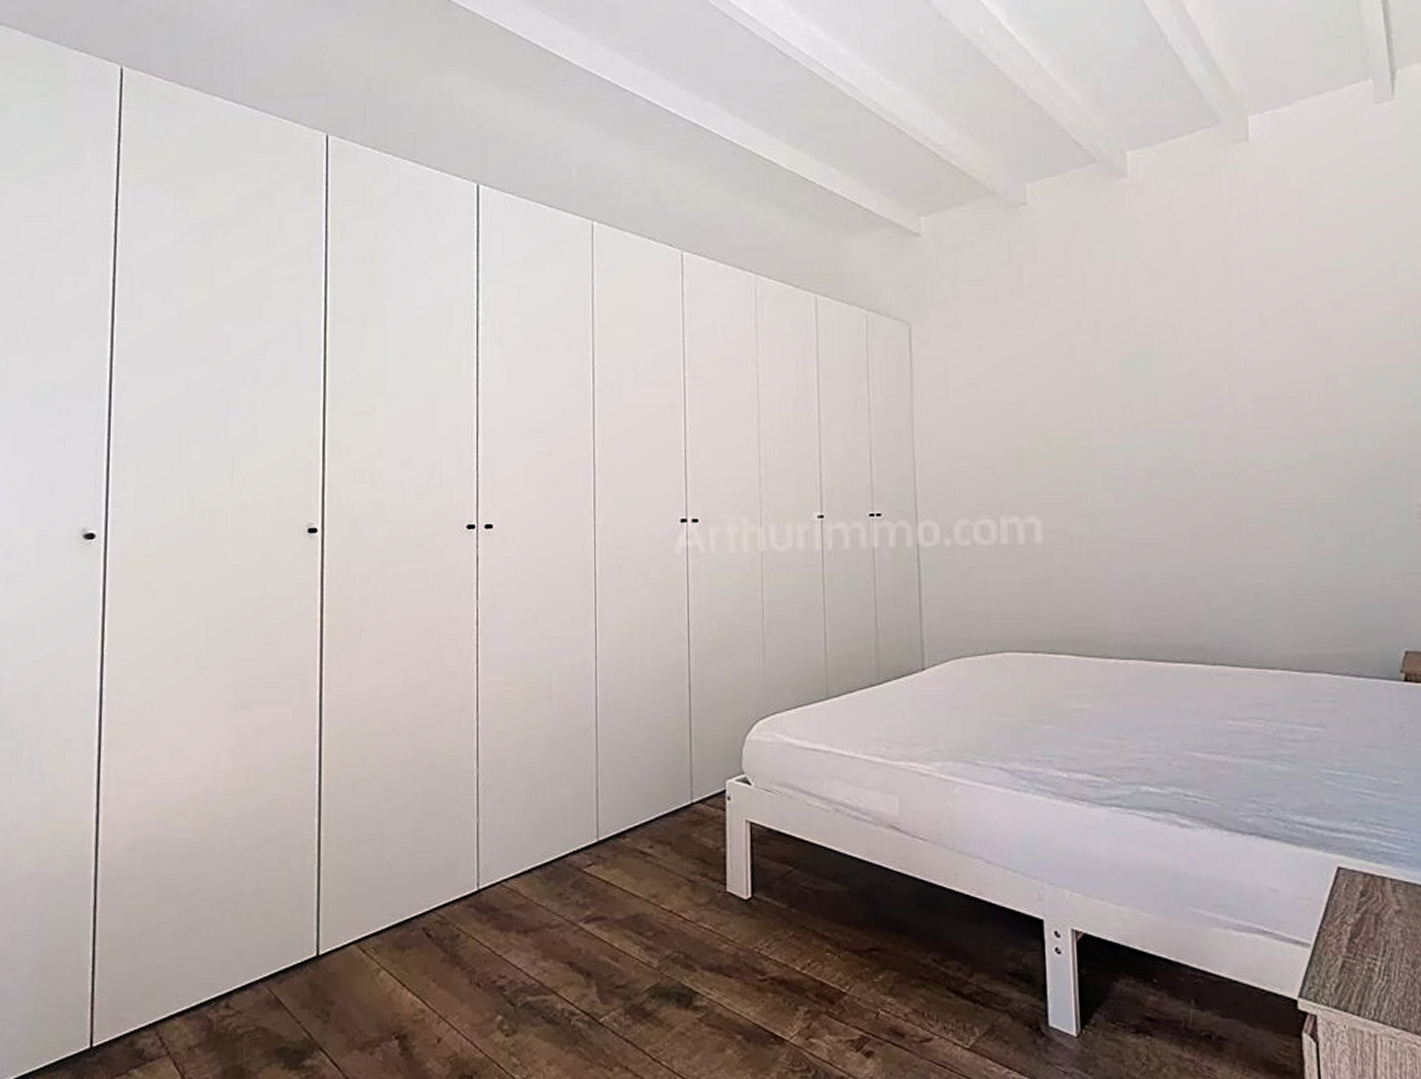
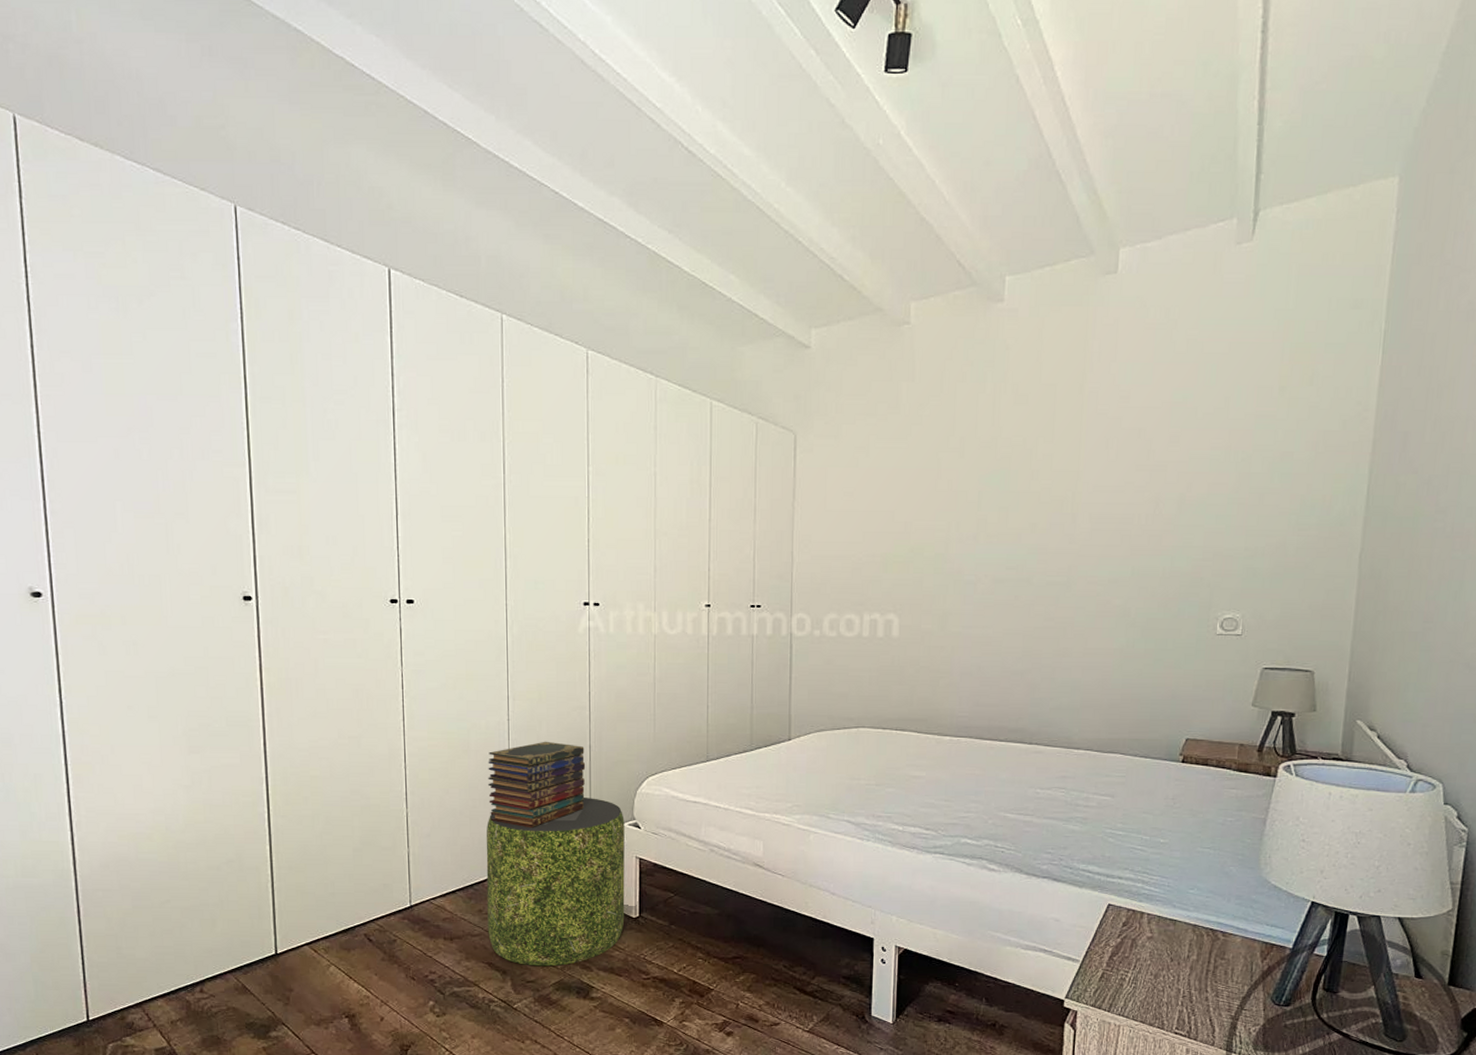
pouf: none [568,748,734,966] -> present [486,798,625,967]
book stack: none [572,681,685,788] -> present [488,741,586,828]

